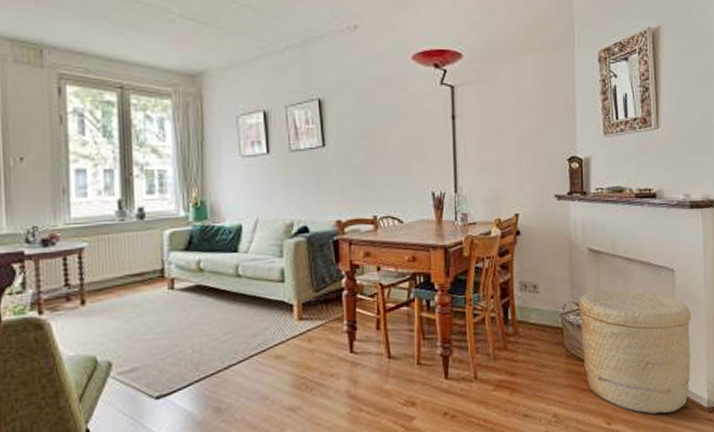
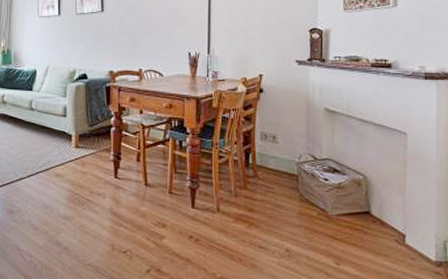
basket: present [578,289,692,414] -> none [313,145,423,262]

